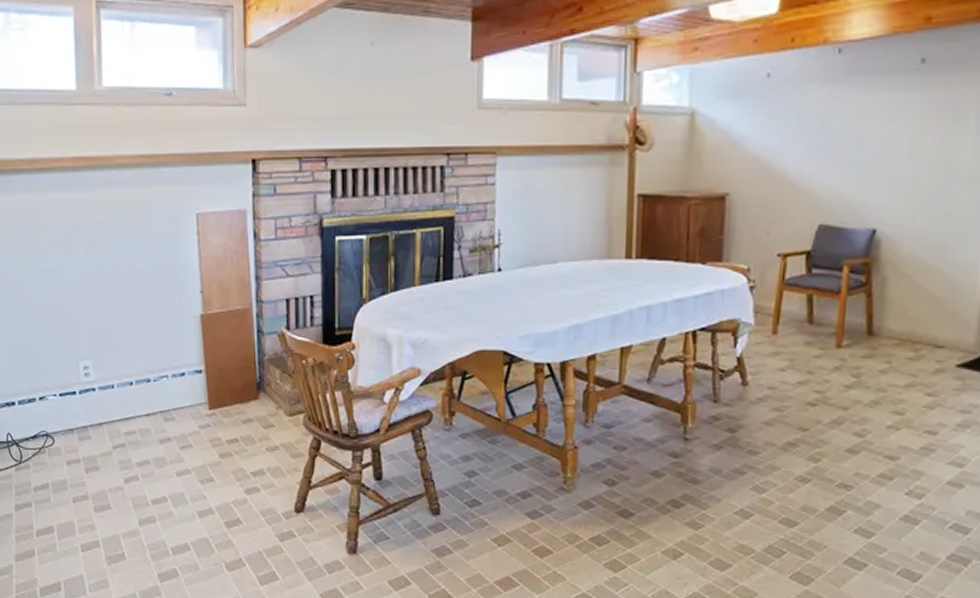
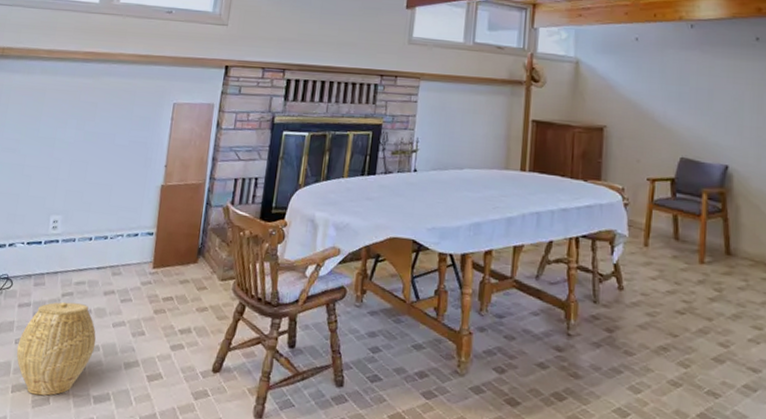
woven basket: none [76,454,162,552] -> present [16,301,96,396]

